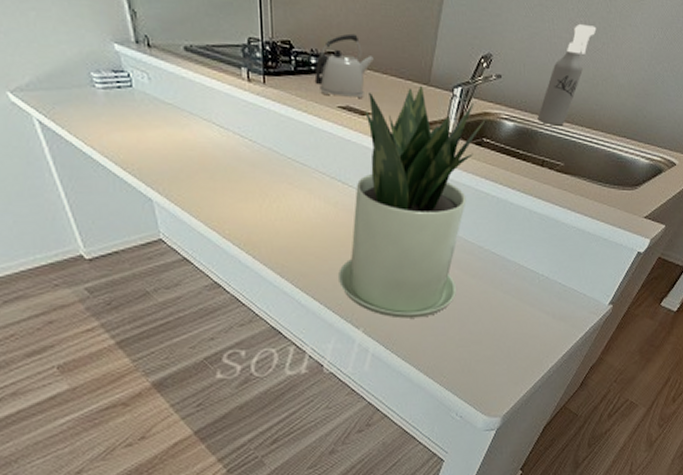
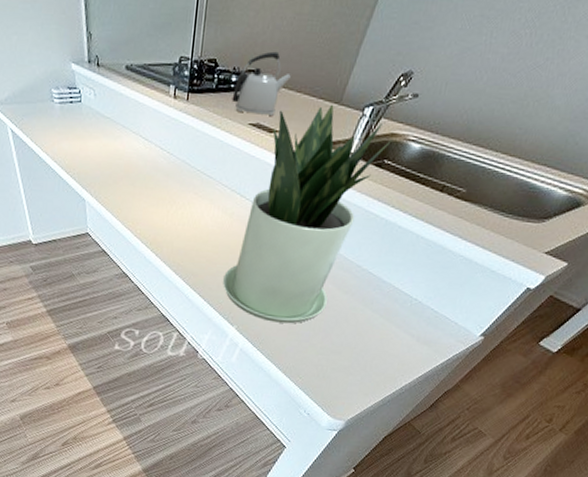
spray bottle: present [537,23,597,126] -> none [447,35,543,151]

